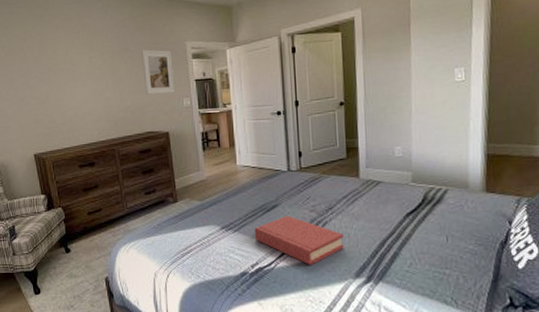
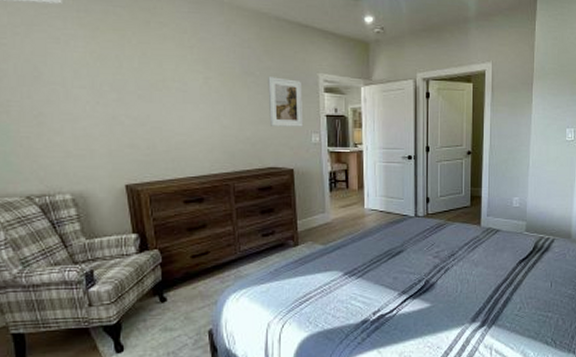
hardback book: present [254,216,344,265] -> none [378,262,463,311]

